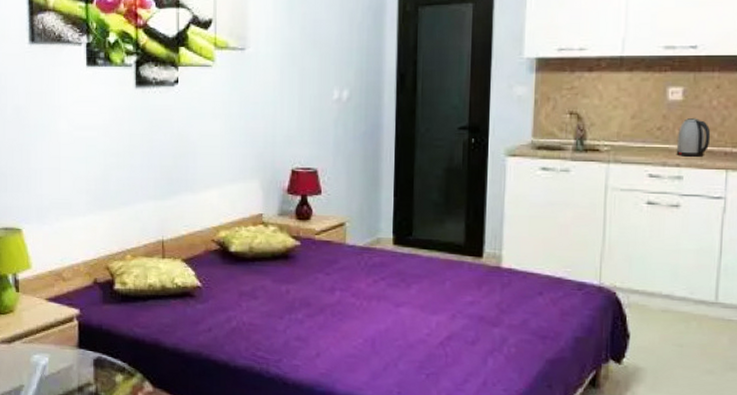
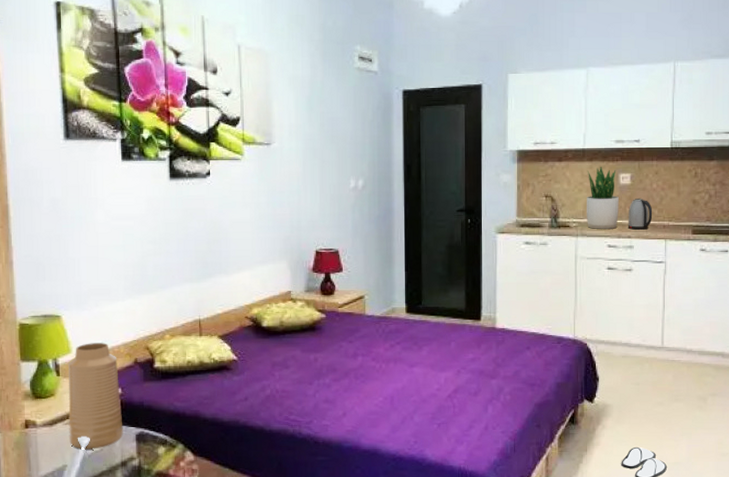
vase: none [27,259,81,372] -> present [68,343,123,450]
planter: none [621,79,666,155] -> present [586,167,619,229]

